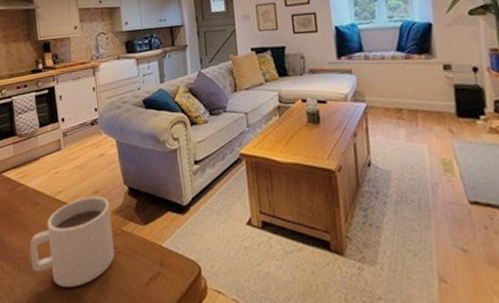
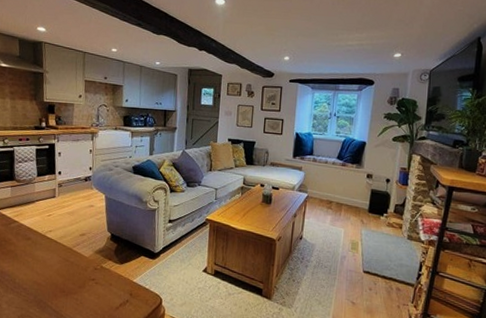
mug: present [30,196,114,287] -> none [18,237,94,306]

